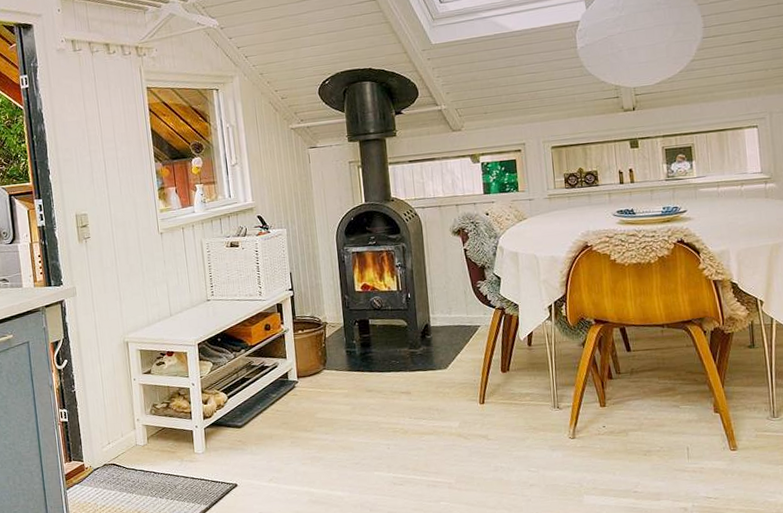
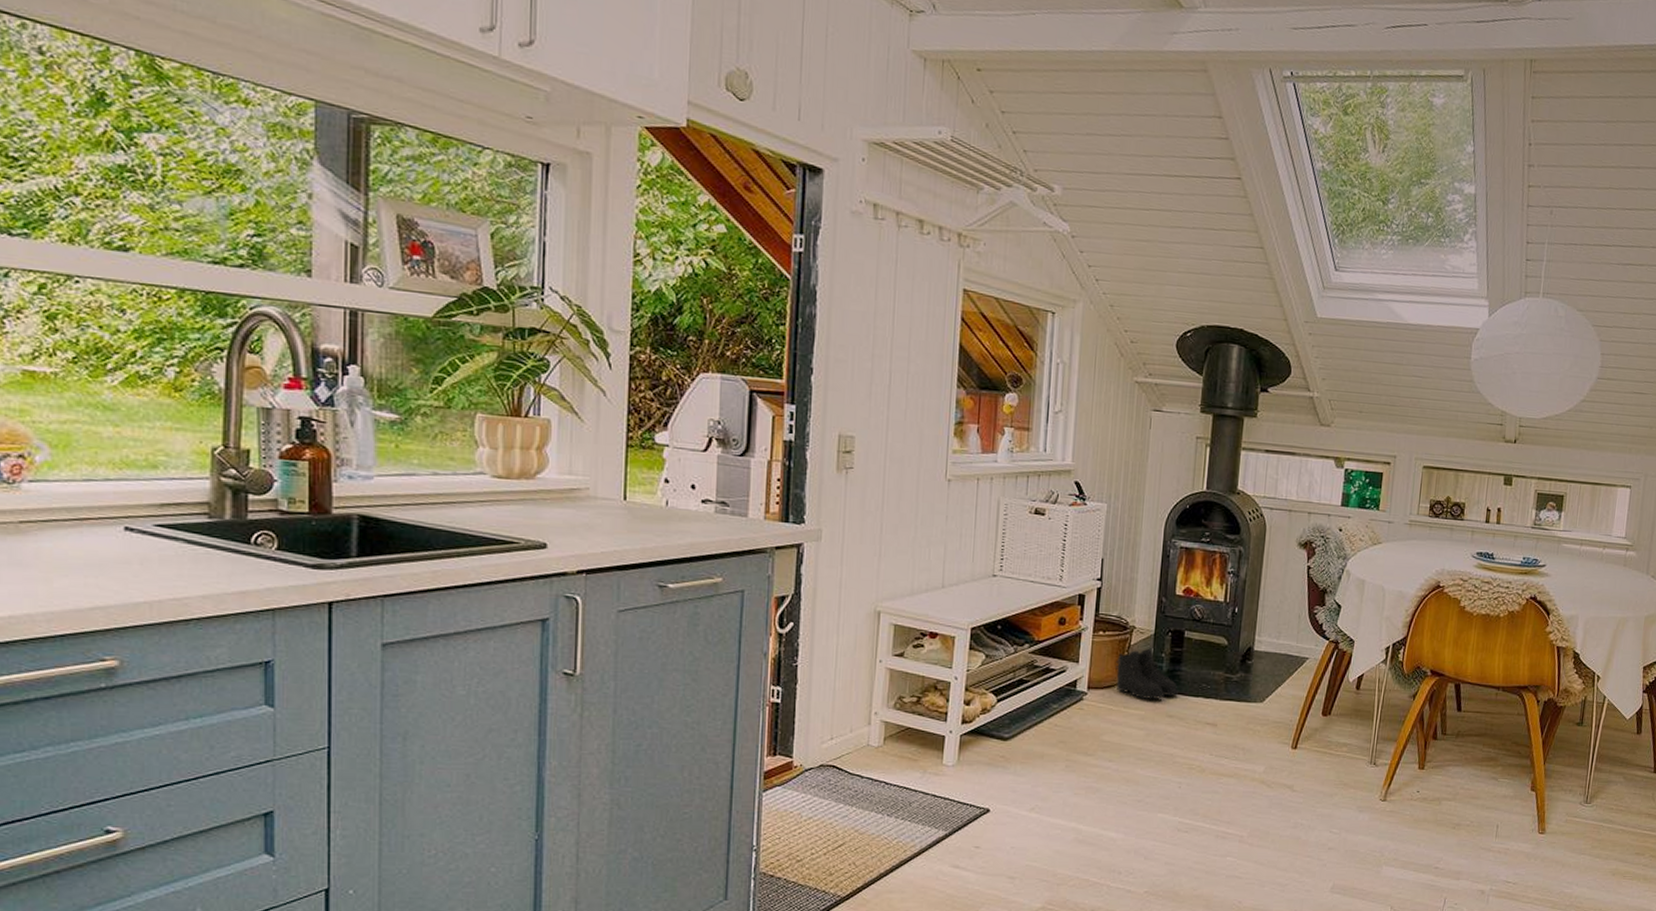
boots: none [316,338,373,380] -> present [1115,648,1178,700]

